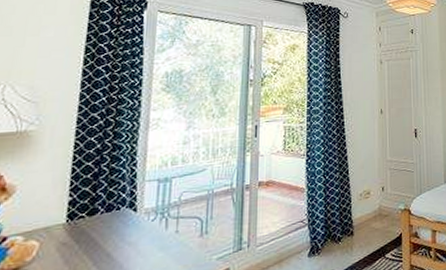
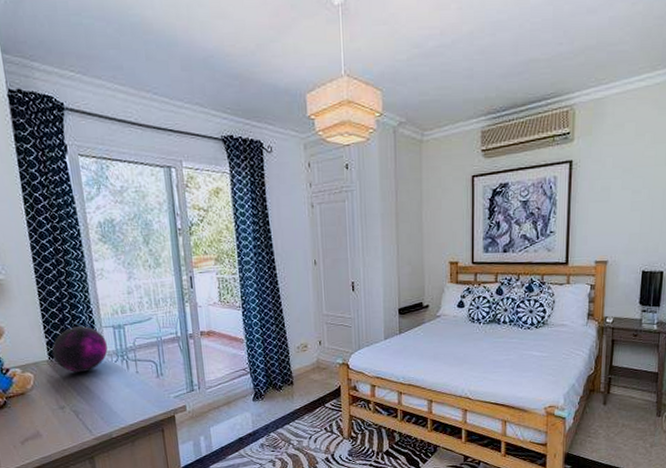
decorative orb: none [72,181,146,237] -> present [52,326,108,372]

